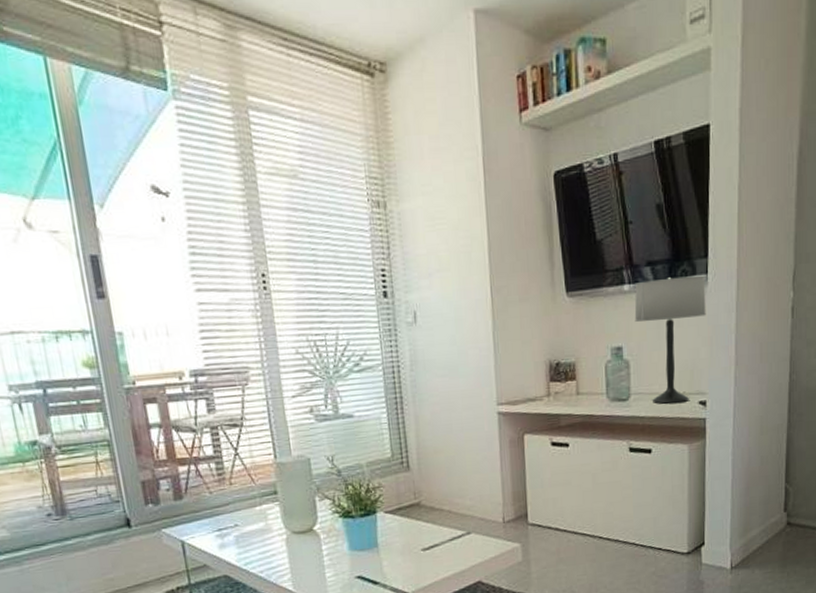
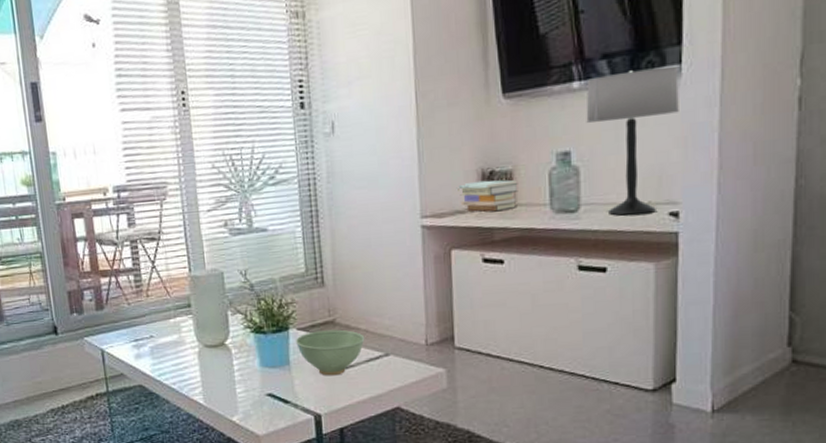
bowl: none [382,511,449,556] -> present [295,329,365,376]
books: none [528,371,580,400] -> present [456,180,518,212]

